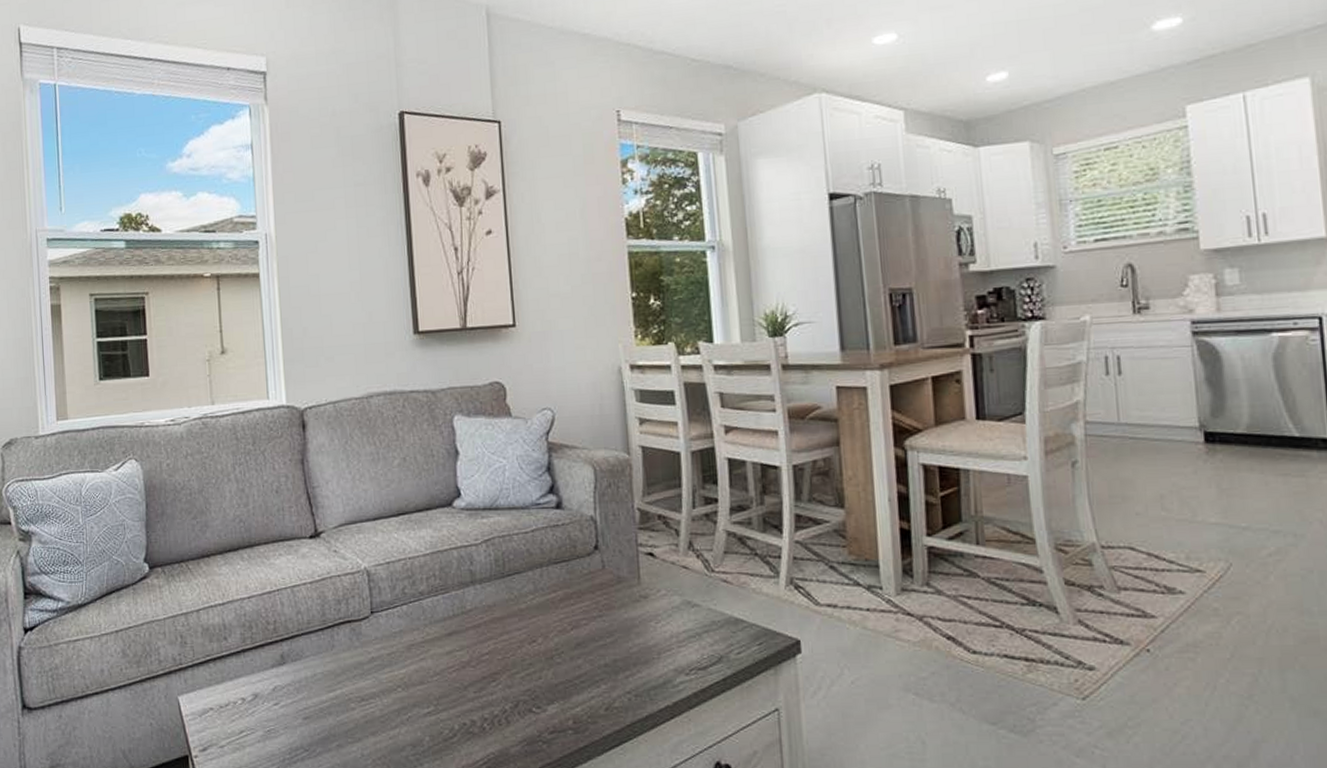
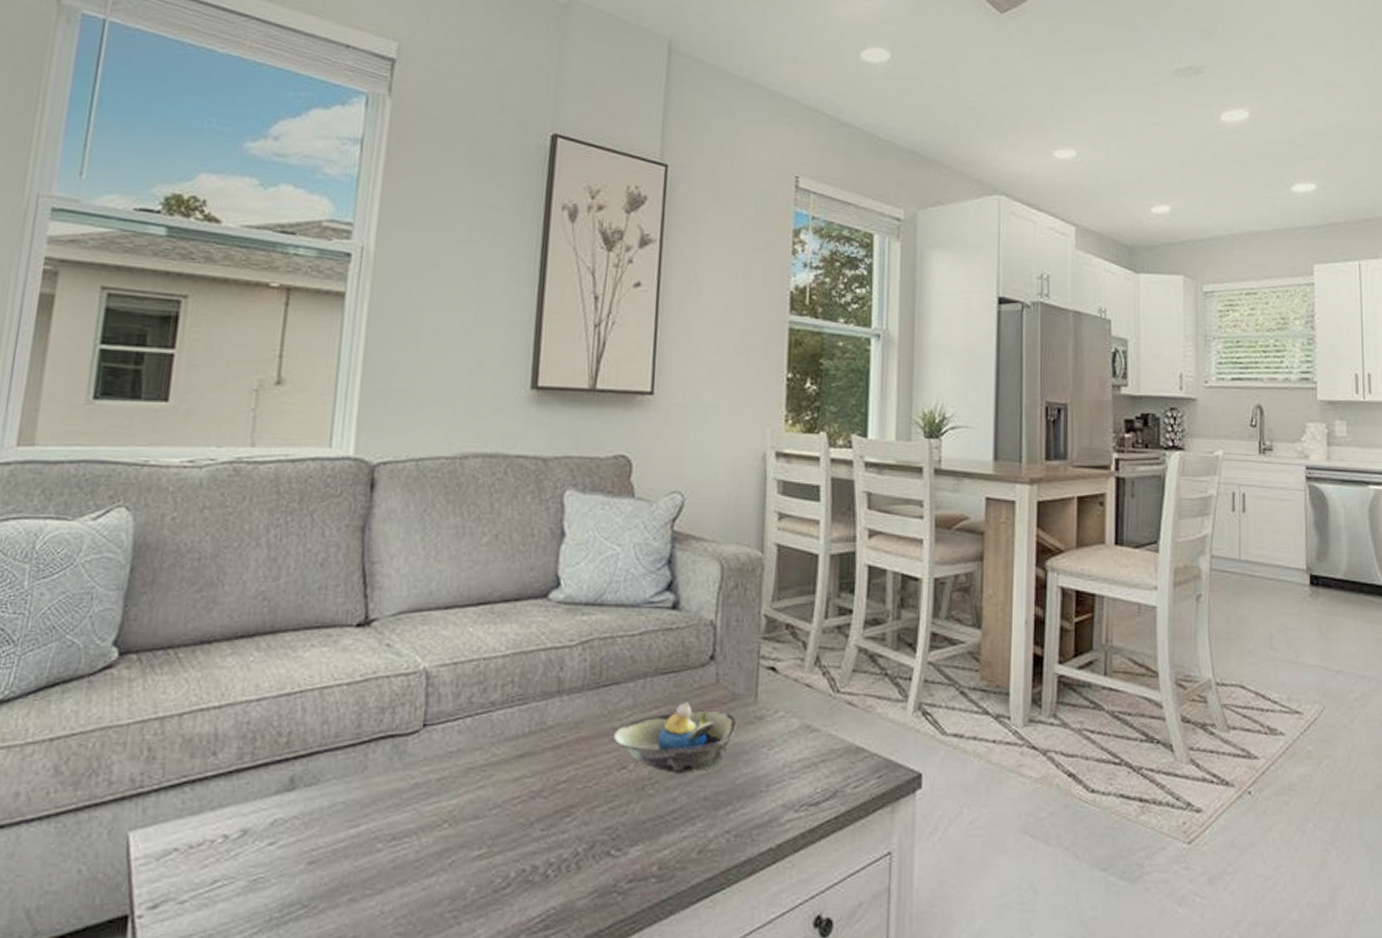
decorative bowl: none [520,585,626,645] -> present [612,702,738,773]

